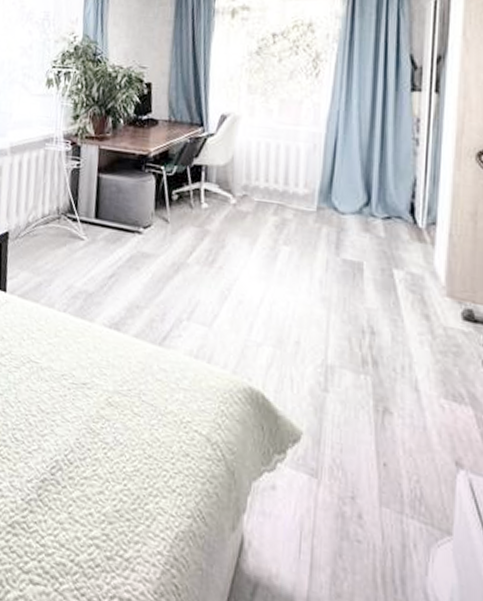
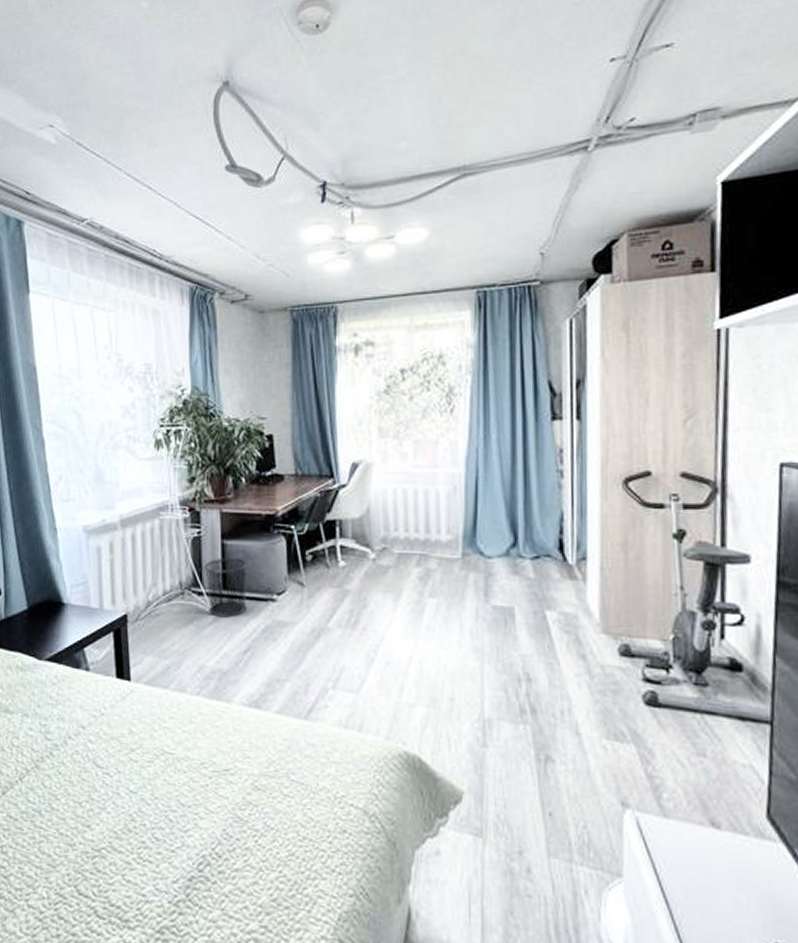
waste bin: none [79,189,119,244] -> present [204,557,248,618]

